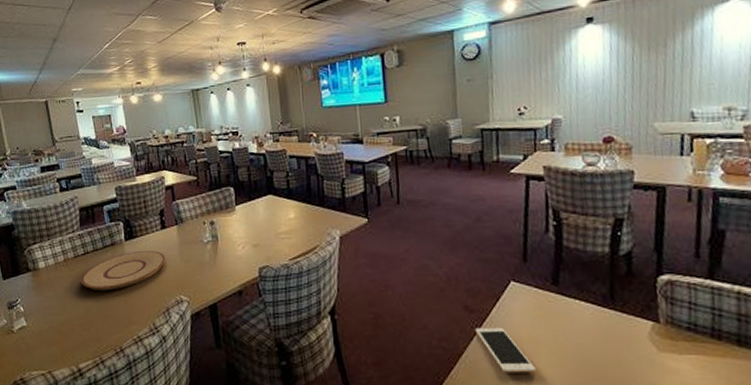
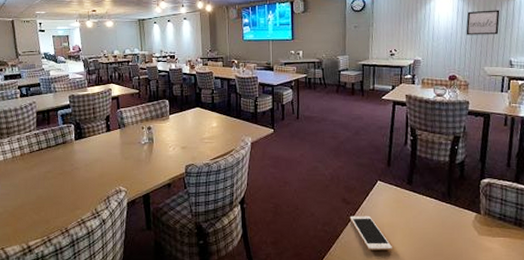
plate: present [80,250,166,290] -> none [34,148,109,180]
wall art: none [624,43,673,81] -> present [466,10,500,35]

